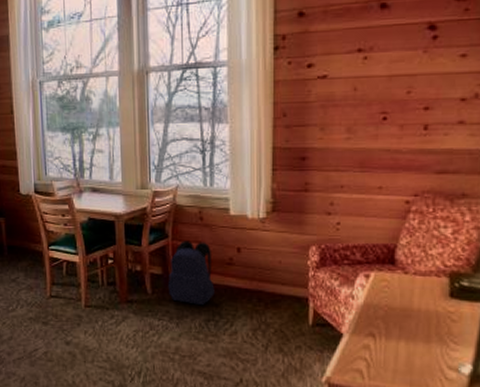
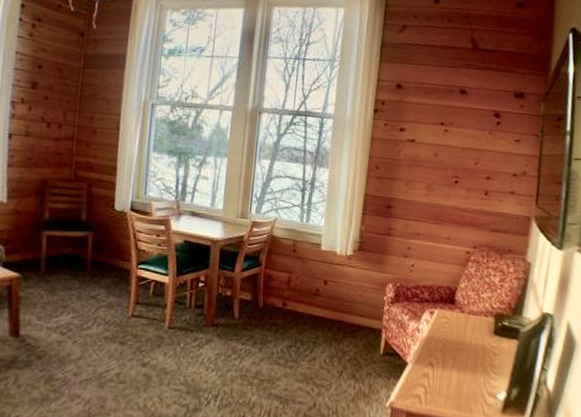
backpack: present [167,240,215,306] -> none [255,270,301,333]

